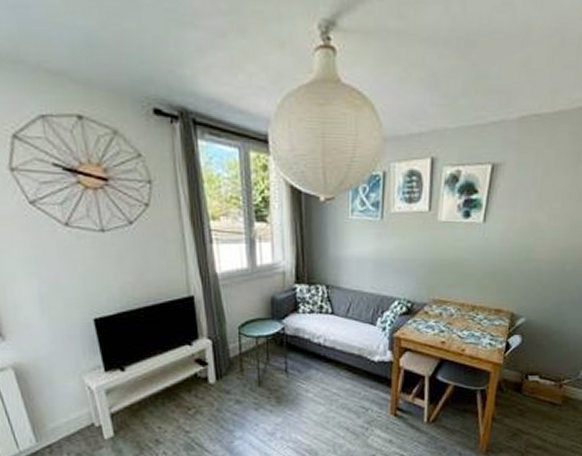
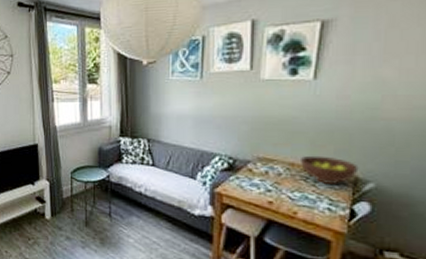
fruit bowl: none [469,295,515,323] -> present [301,155,359,185]

